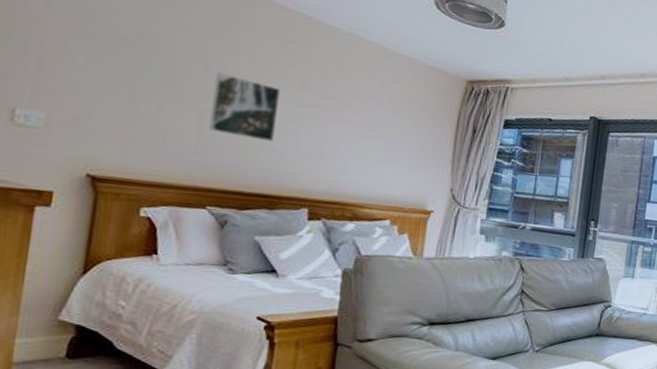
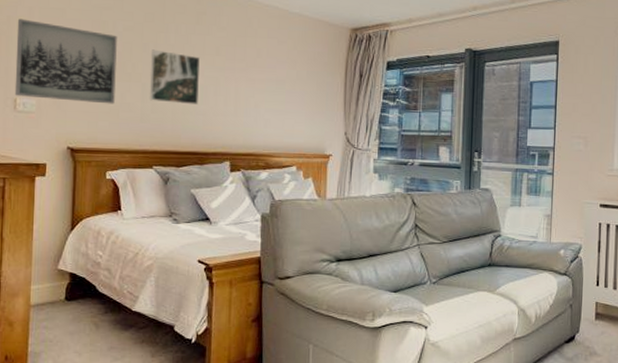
wall art: none [13,11,171,130] -> present [14,18,117,104]

